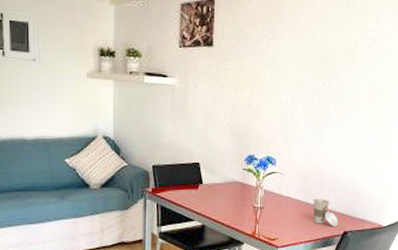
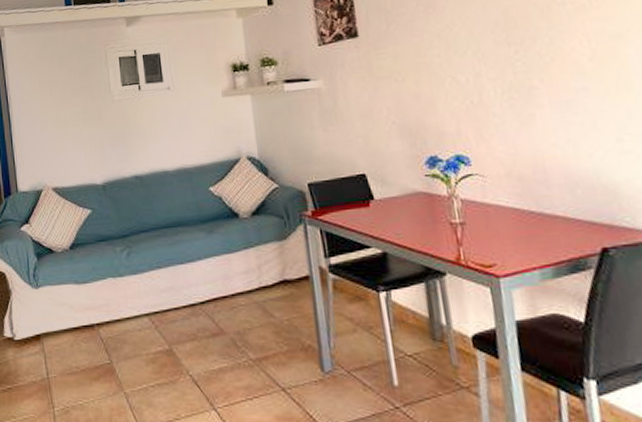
cup: present [313,198,338,226] -> none [539,202,589,242]

